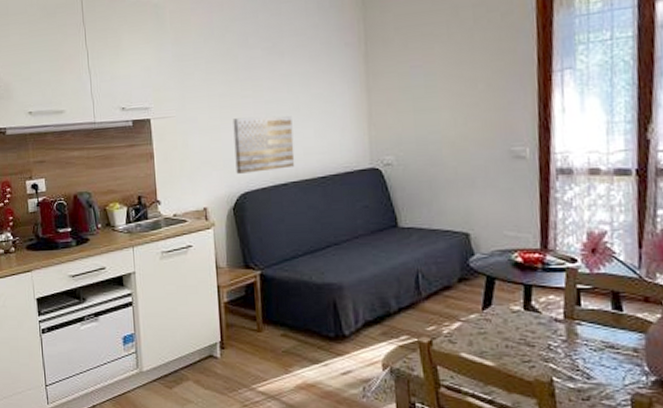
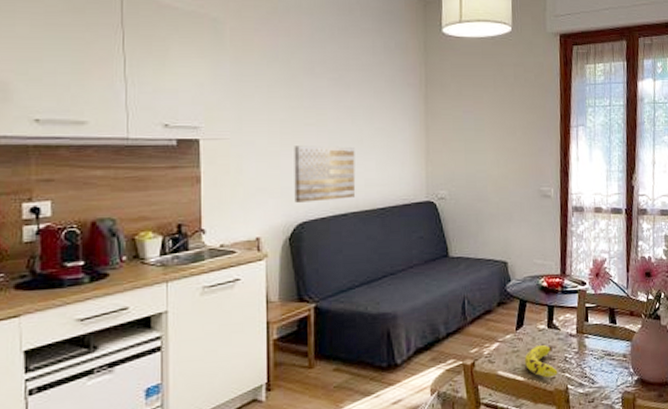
fruit: none [493,329,539,366] -> present [524,345,558,378]

